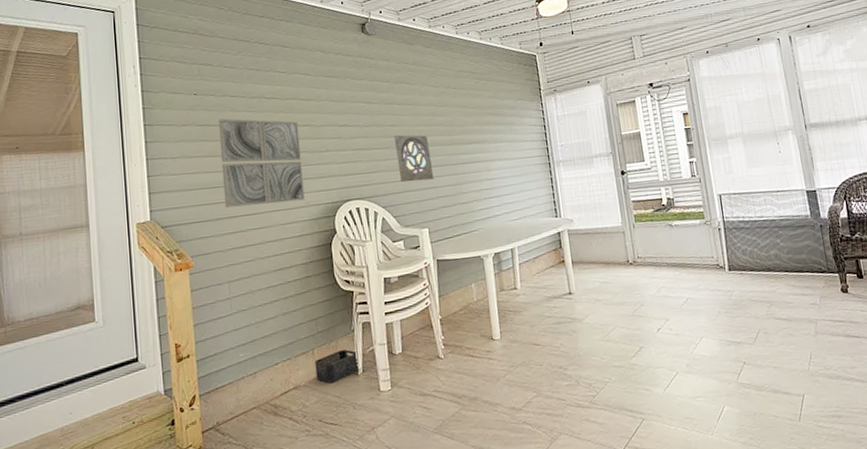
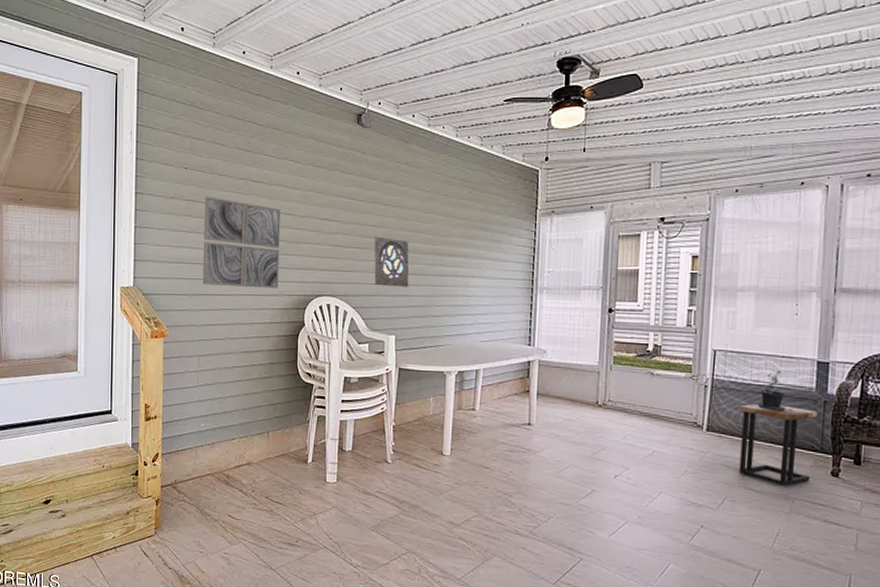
storage bin: present [314,349,358,383] -> none [268,437,309,466]
side table: none [752,235,826,311] -> present [739,403,817,487]
potted plant: none [765,204,797,242] -> present [758,370,794,412]

